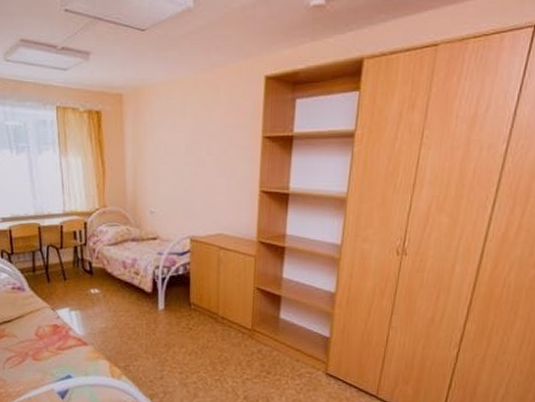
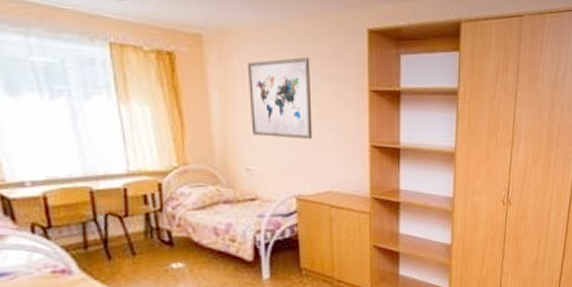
wall art: none [156,108,210,185] -> present [247,57,313,140]

